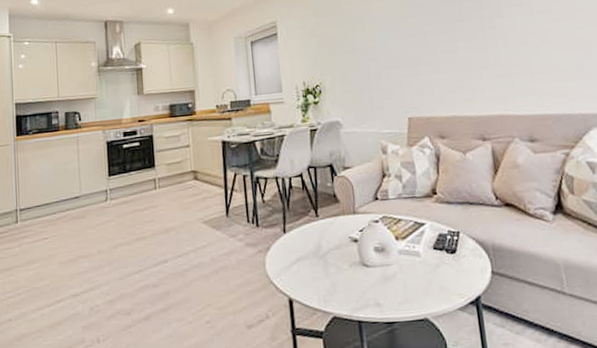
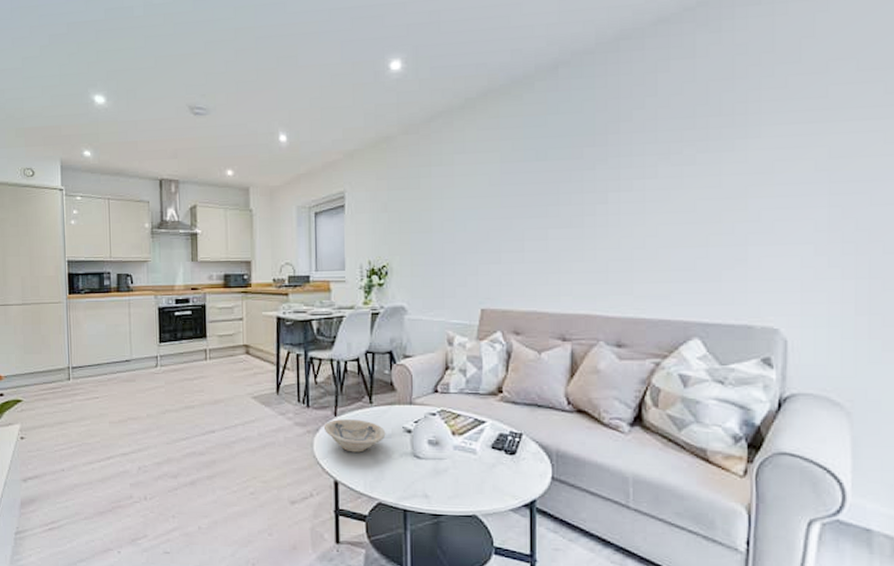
bowl: none [274,234,334,268] -> present [323,419,386,453]

